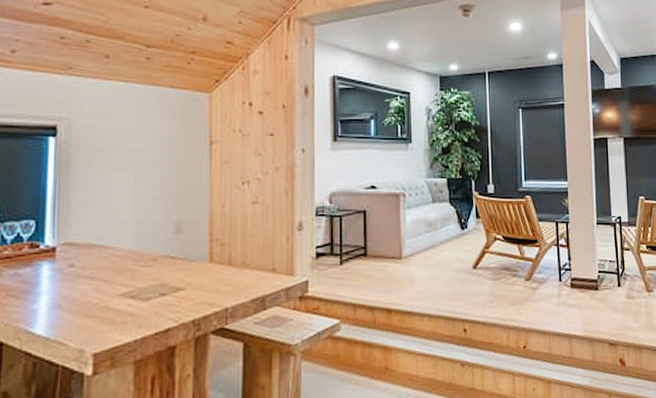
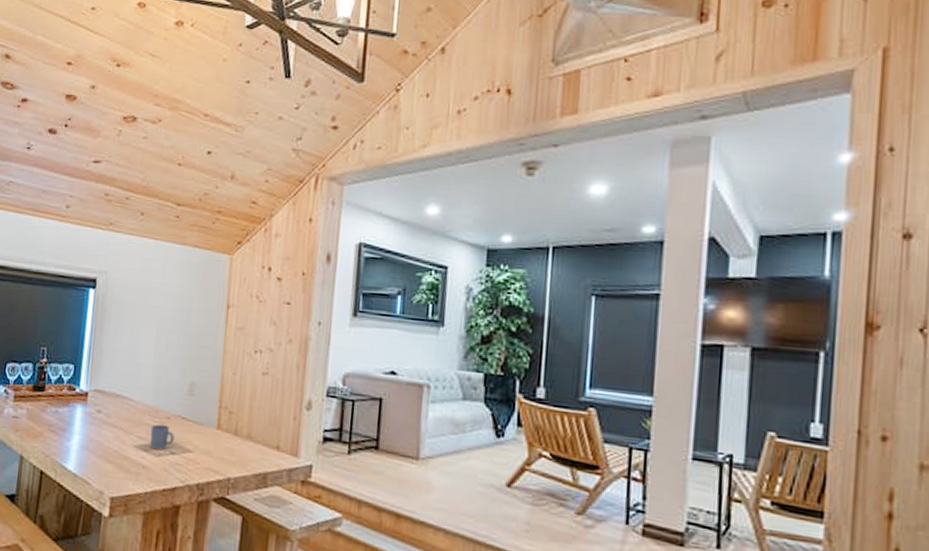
mug: none [135,268,163,295] -> present [150,424,174,451]

